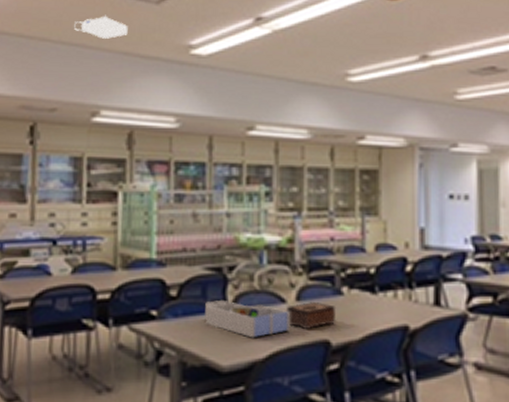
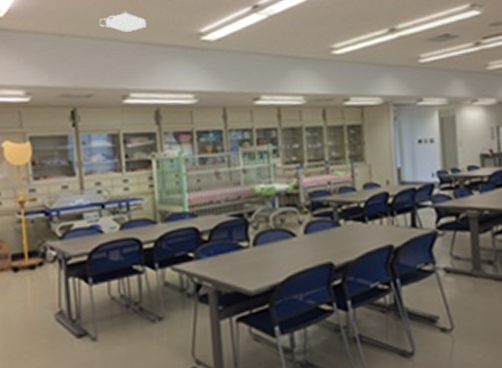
desk organizer: present [205,300,291,338] -> none [232,239,302,267]
tissue box: present [287,302,336,329] -> none [297,234,337,255]

